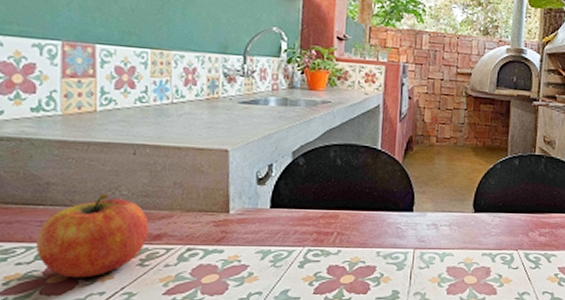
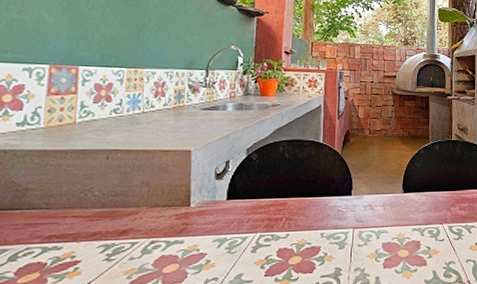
fruit: present [37,193,149,278] -> none [10,195,117,277]

